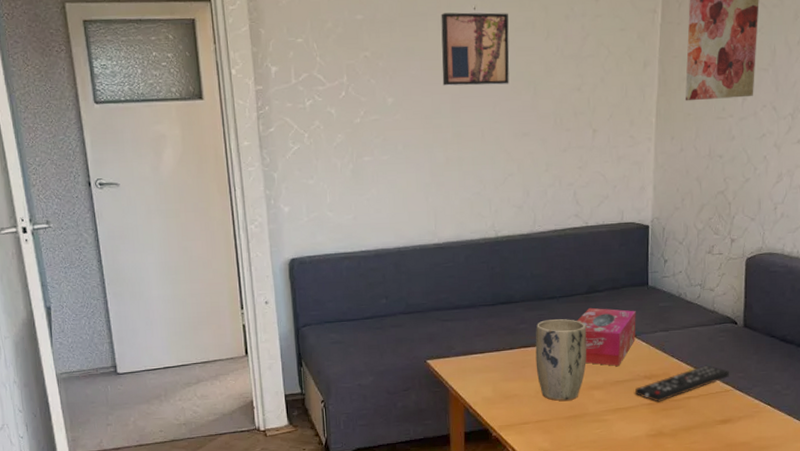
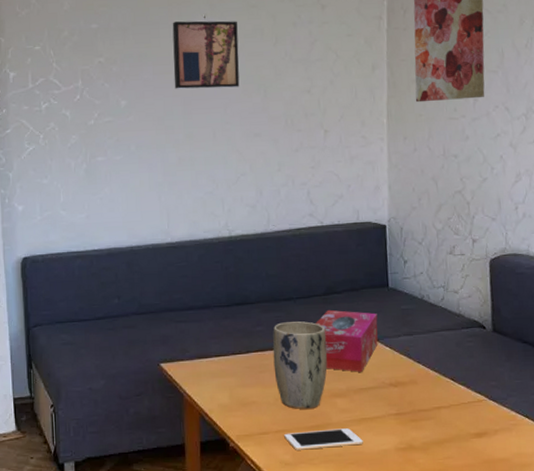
cell phone: none [543,417,617,438] -> present [284,428,363,450]
remote control: present [634,365,729,402] -> none [380,372,481,412]

